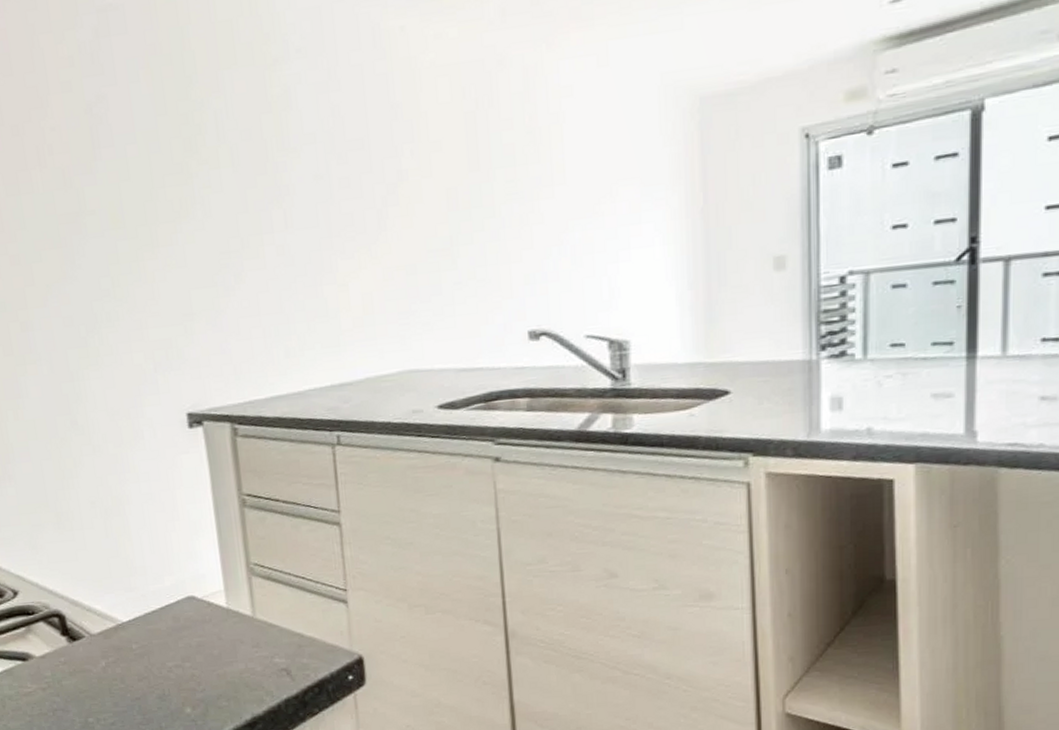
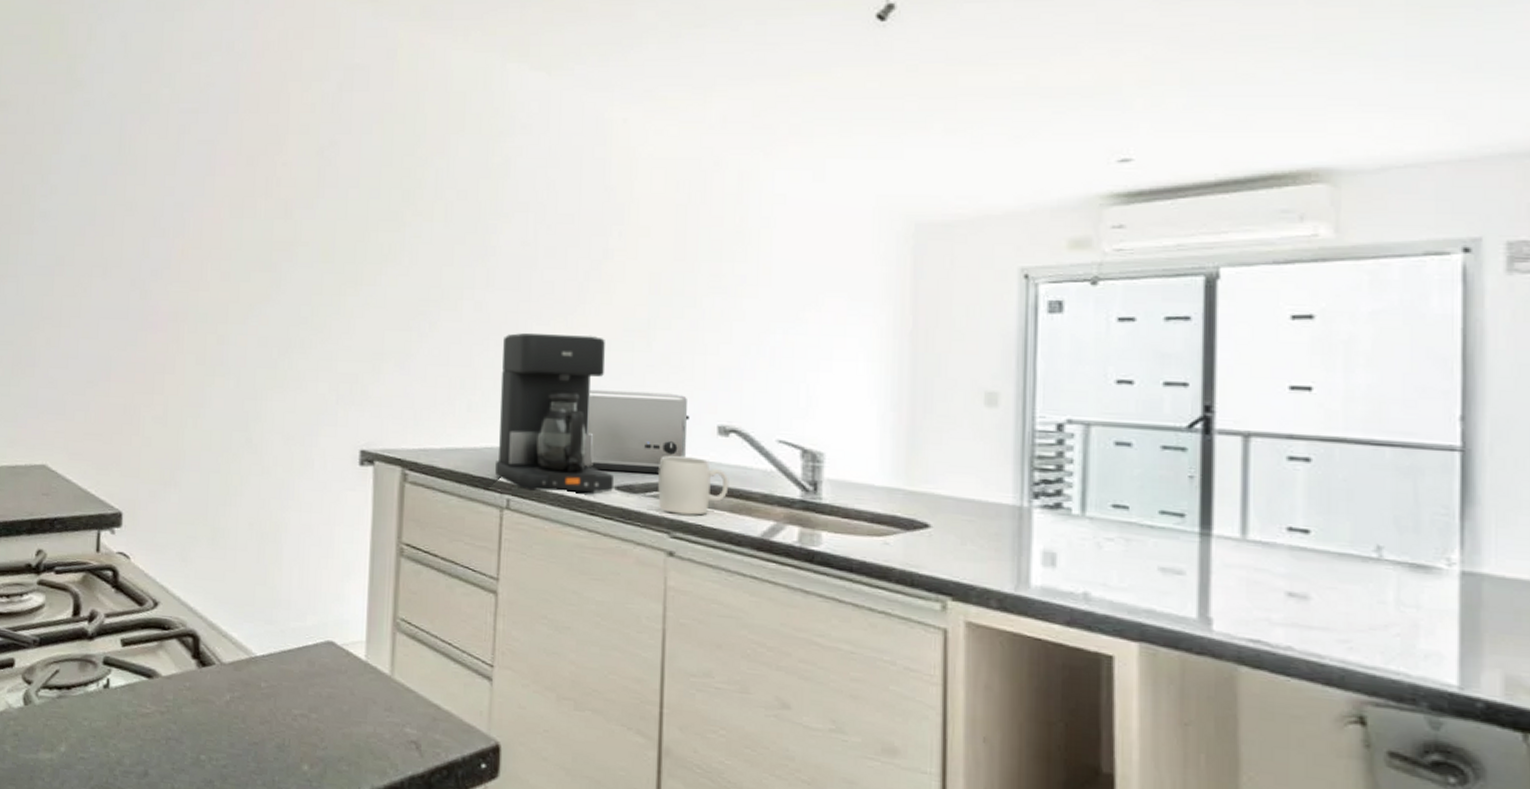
coffee maker: none [311,262,438,424] -> present [495,332,615,493]
toaster: none [401,306,502,393] -> present [587,389,690,473]
mug: none [477,365,545,422] -> present [658,456,729,516]

